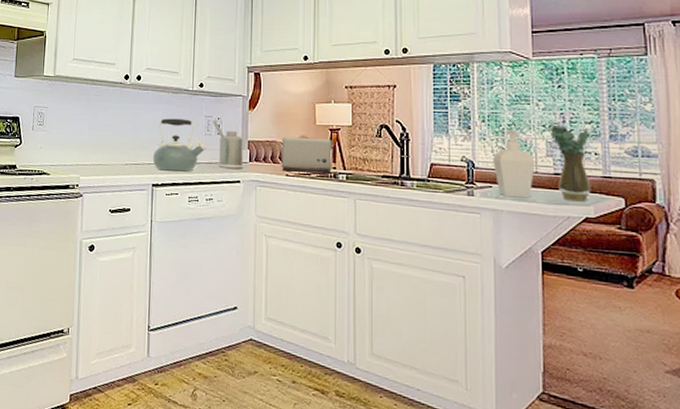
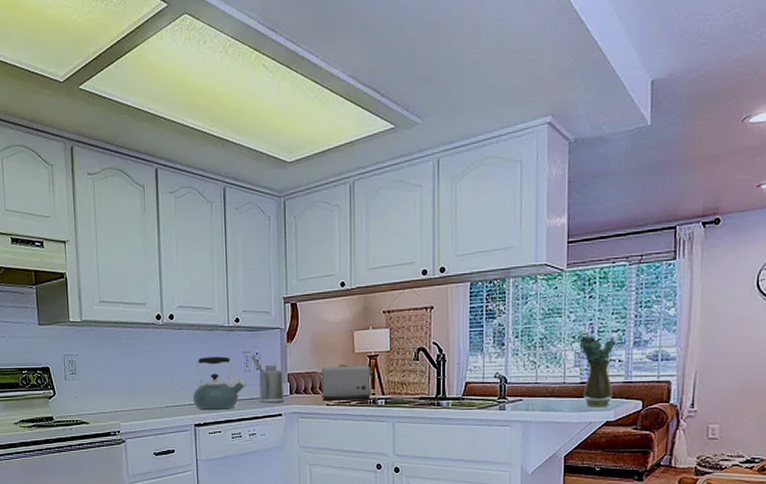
soap bottle: present [493,130,536,199] -> none [524,343,564,409]

